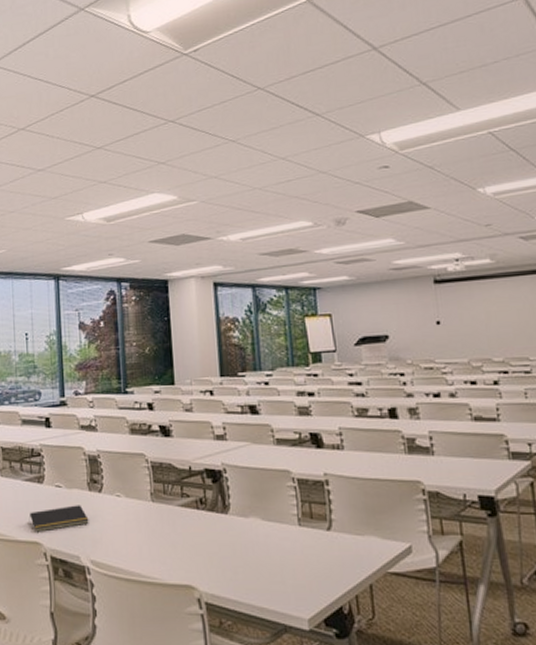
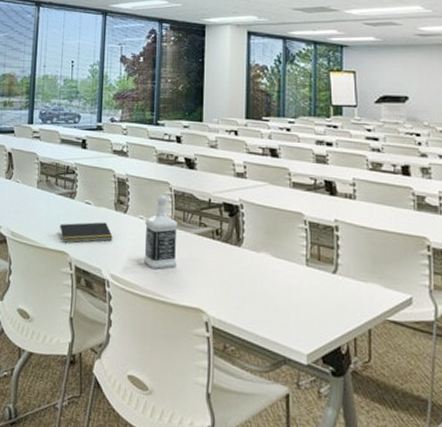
bottle: none [122,467,161,550] -> present [144,194,178,270]

